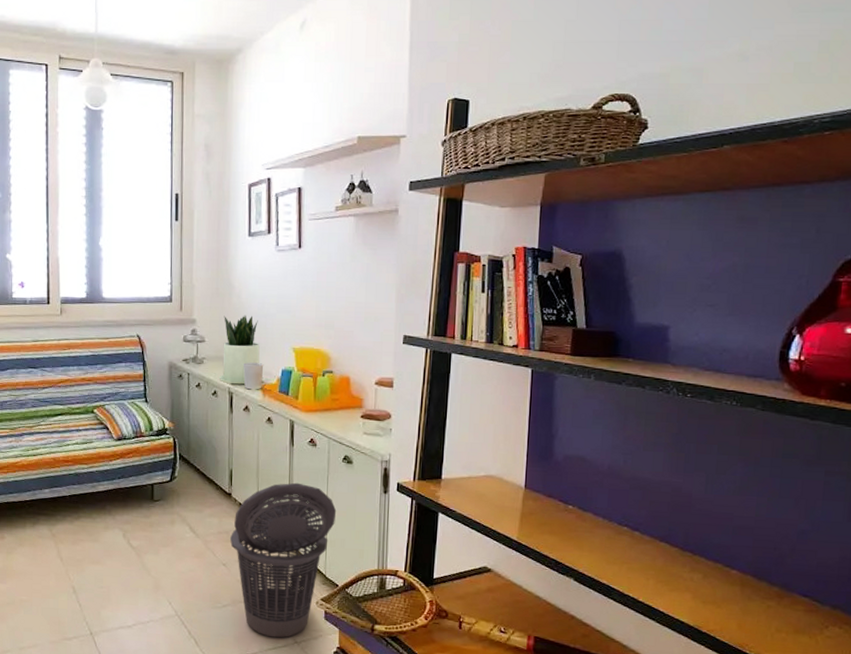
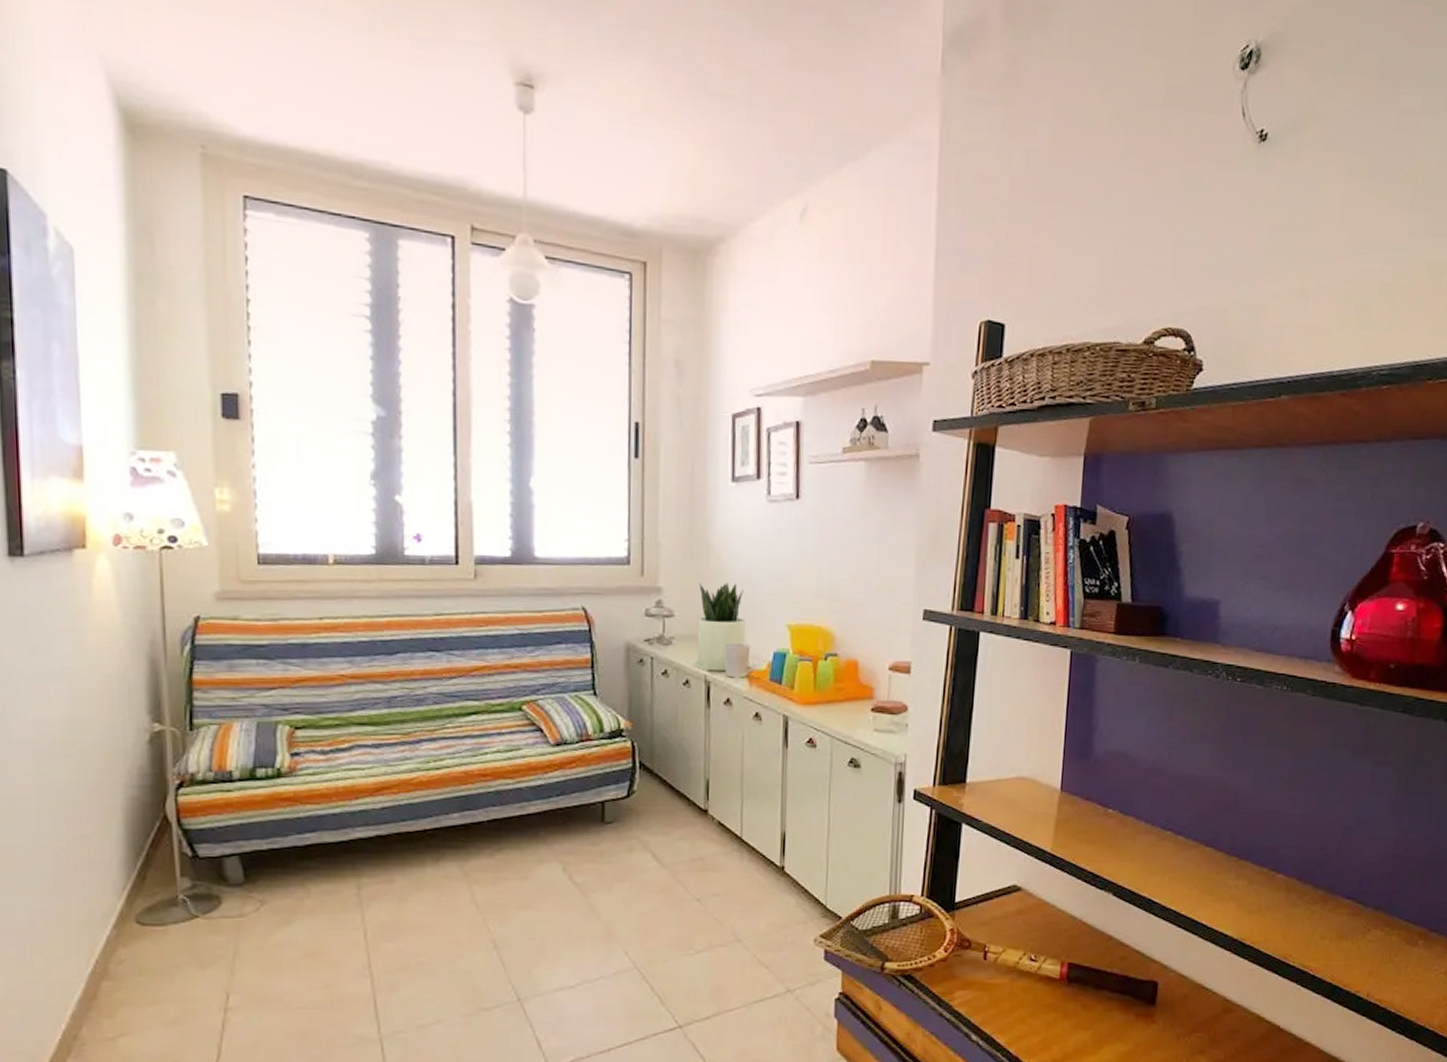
laundry basket: present [229,482,337,638] -> none [705,793,841,987]

